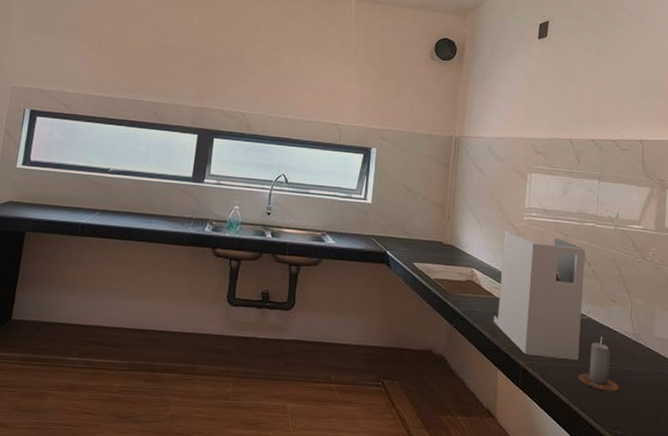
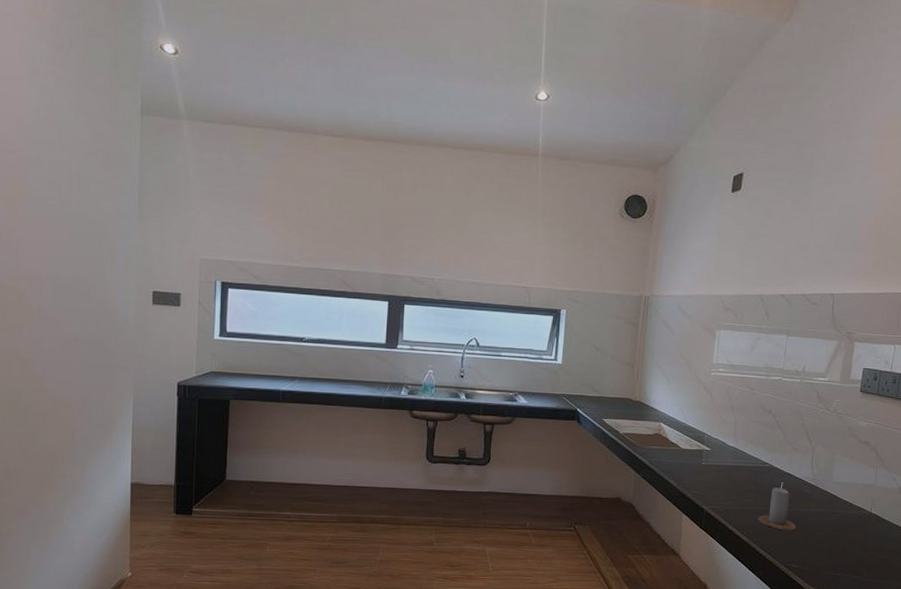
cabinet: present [494,231,586,360] -> none [680,386,771,503]

